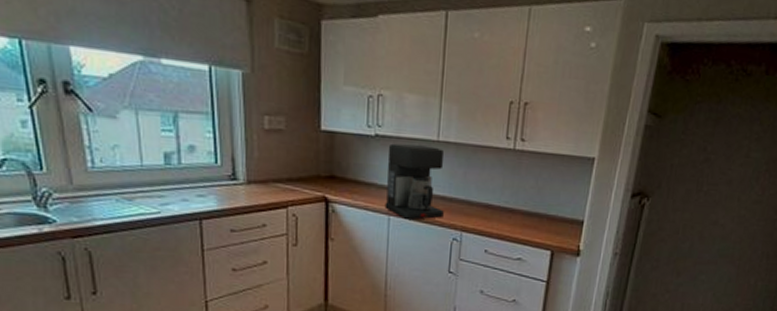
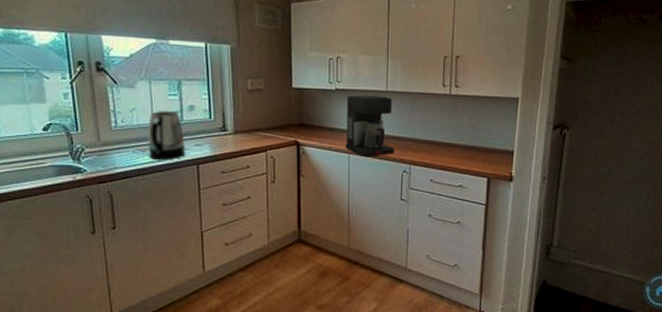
kettle: none [135,149,185,213] -> present [148,110,186,161]

